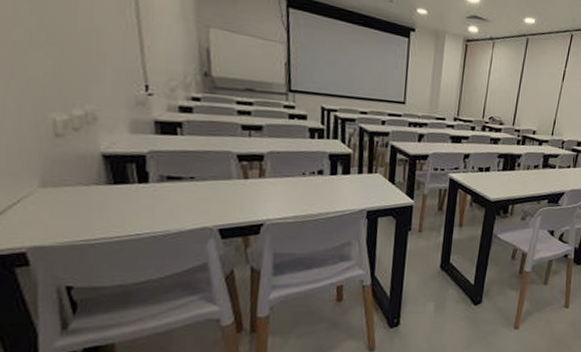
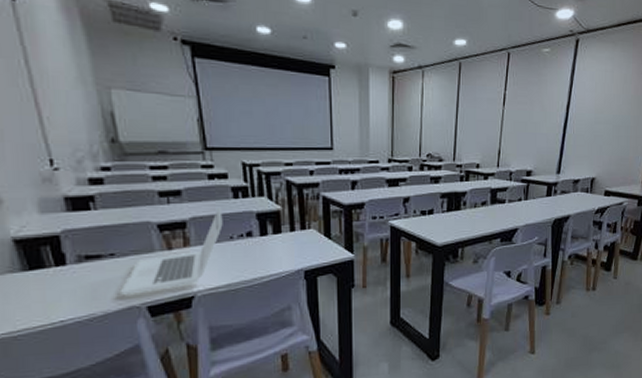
laptop: none [195,144,298,217] -> present [119,206,223,295]

